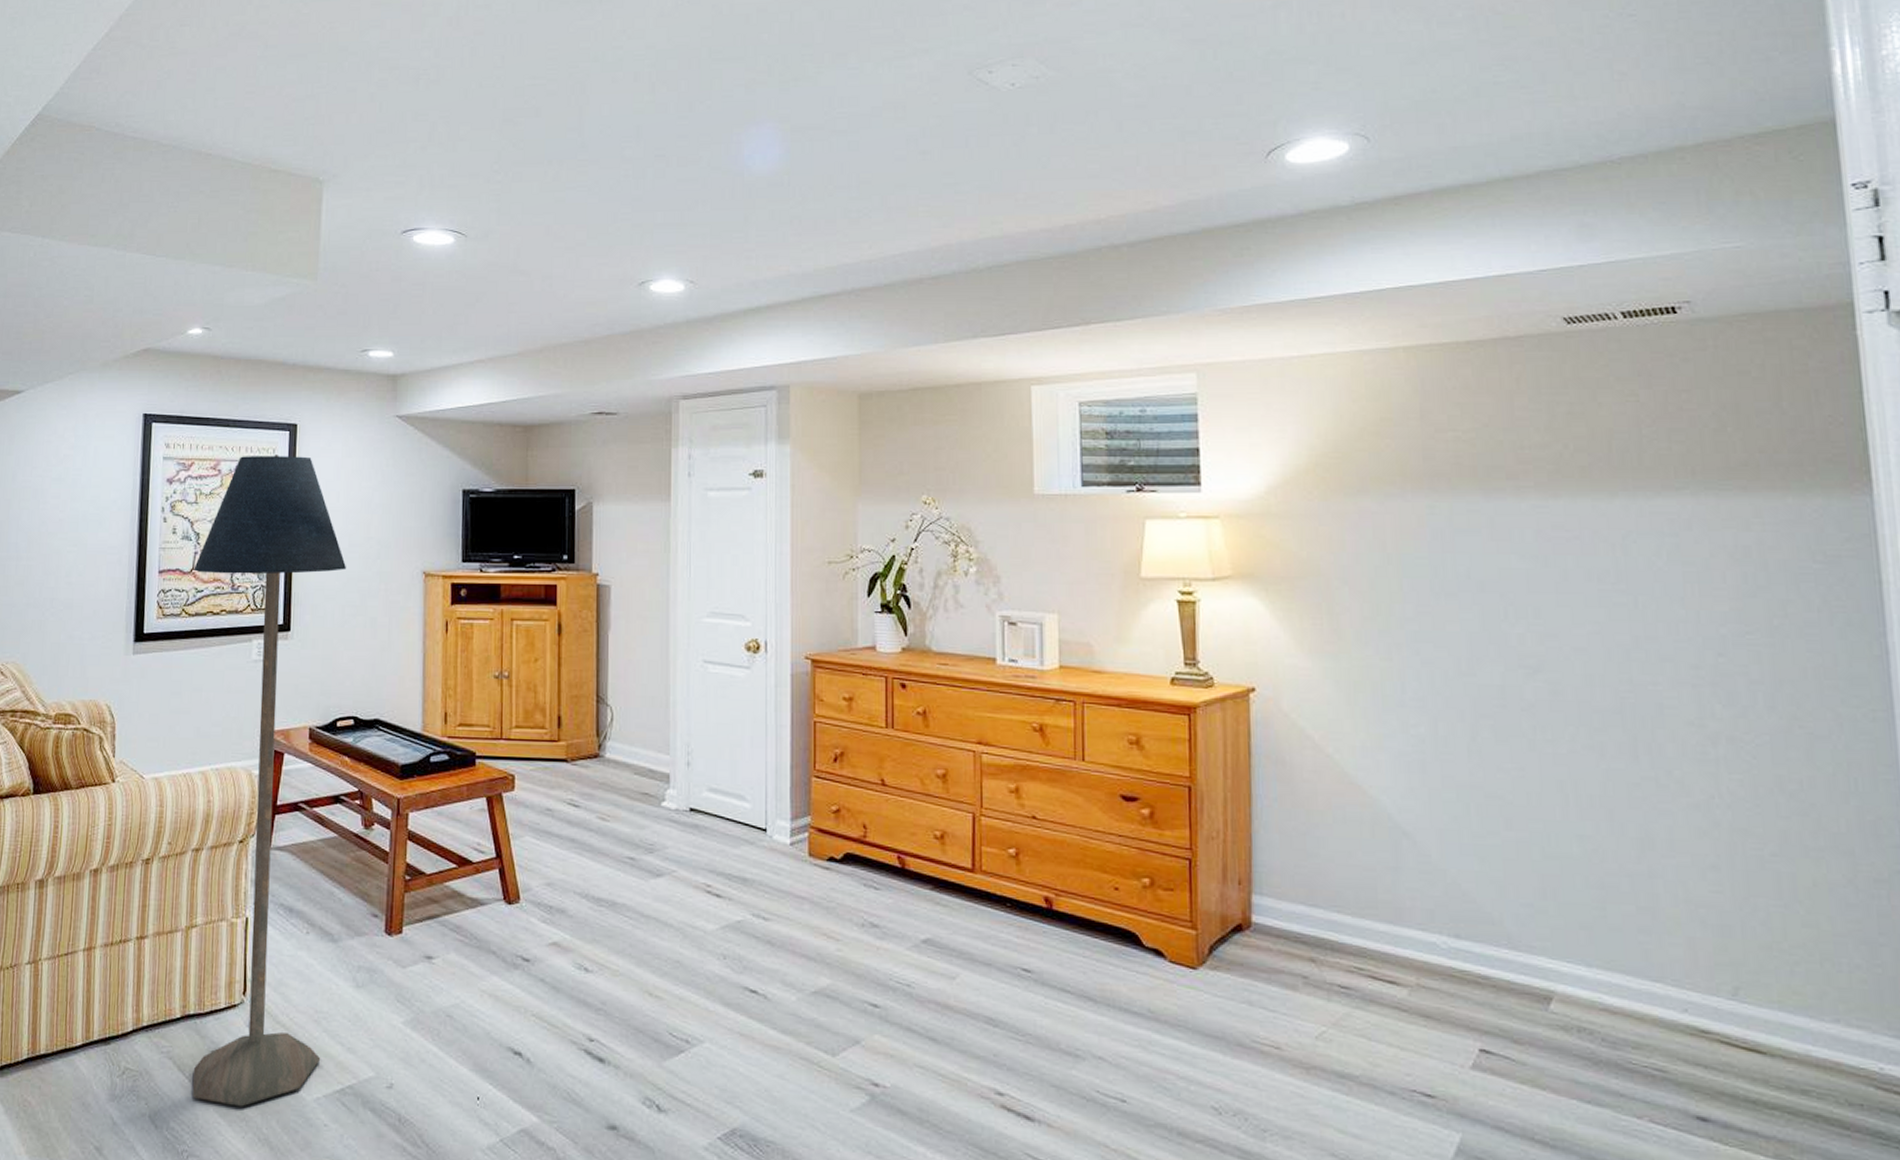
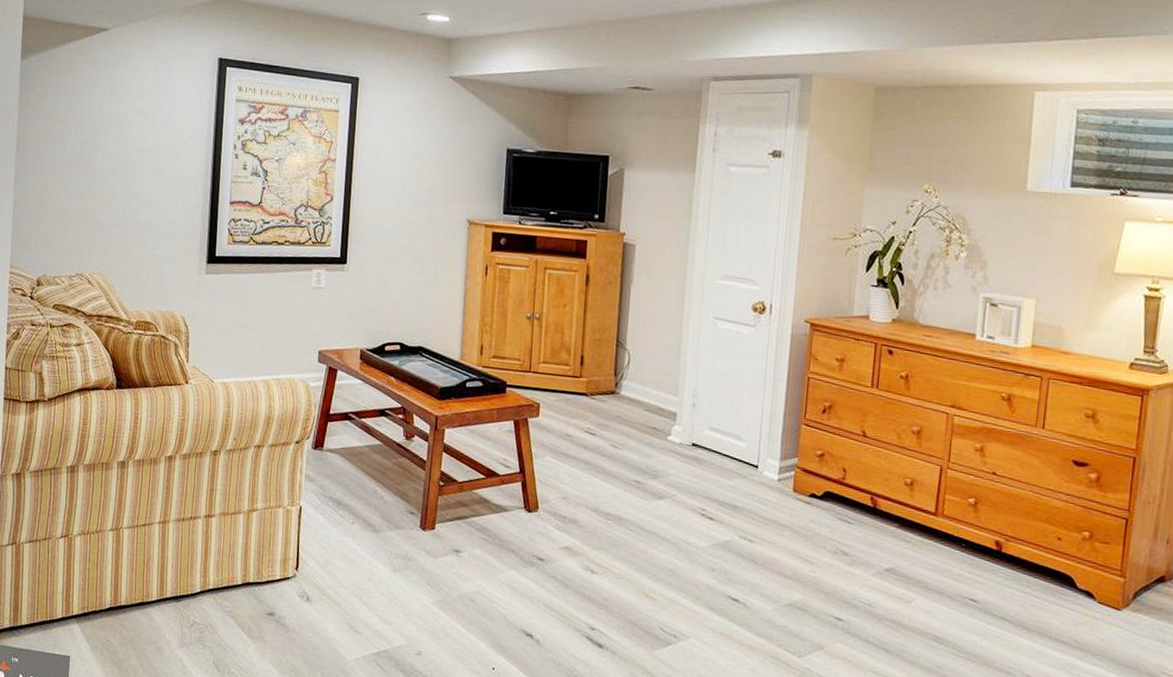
floor lamp: present [193,455,346,1107] -> none [250,103,399,661]

